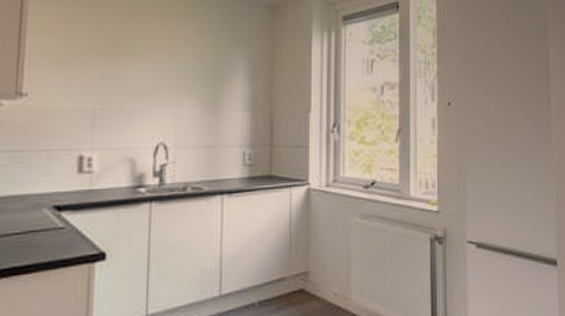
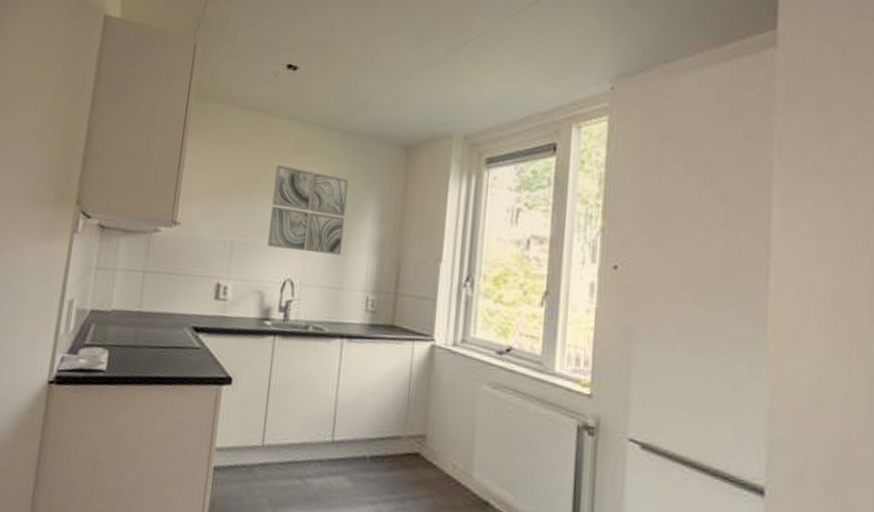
wall art: none [135,26,217,114] -> present [268,164,349,255]

